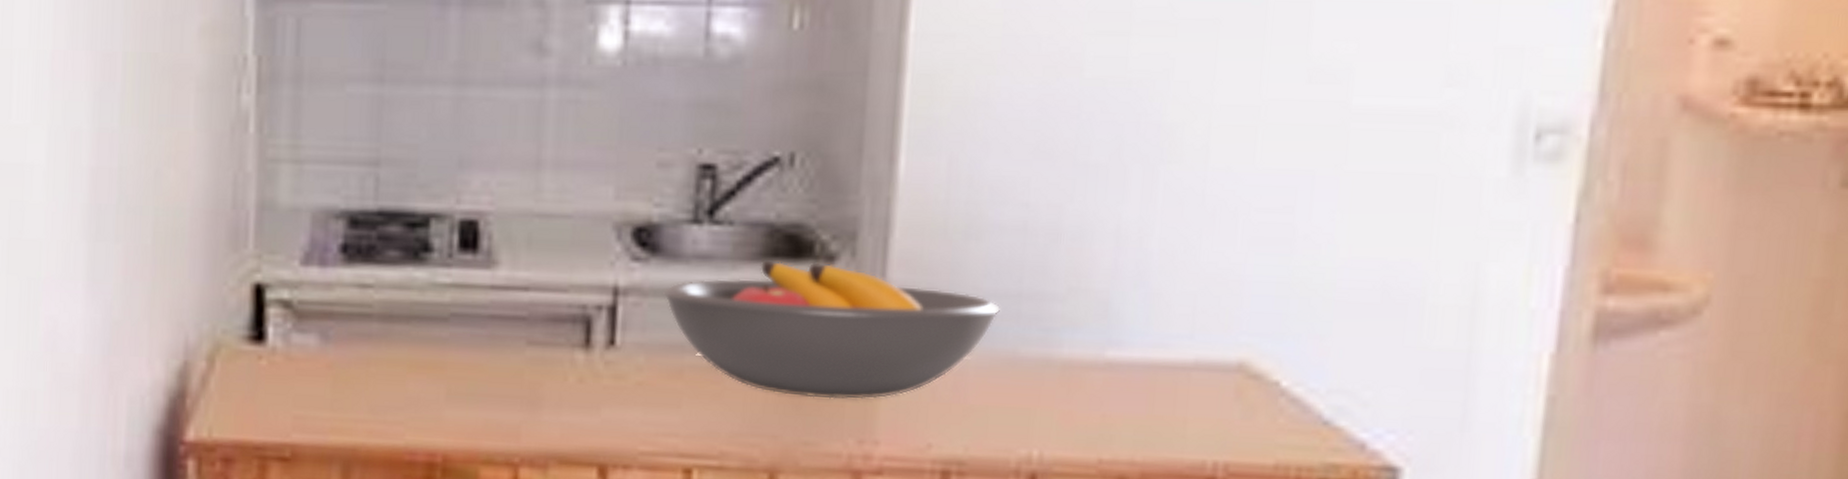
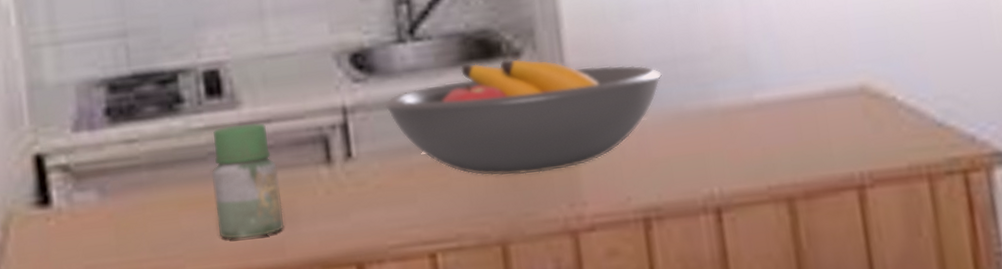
jar: none [449,286,527,417] -> present [211,123,285,239]

